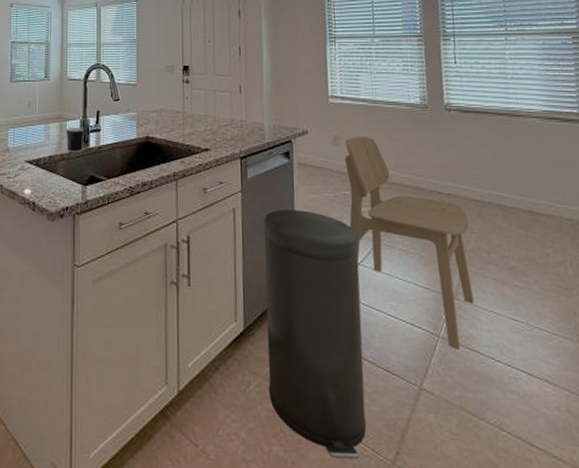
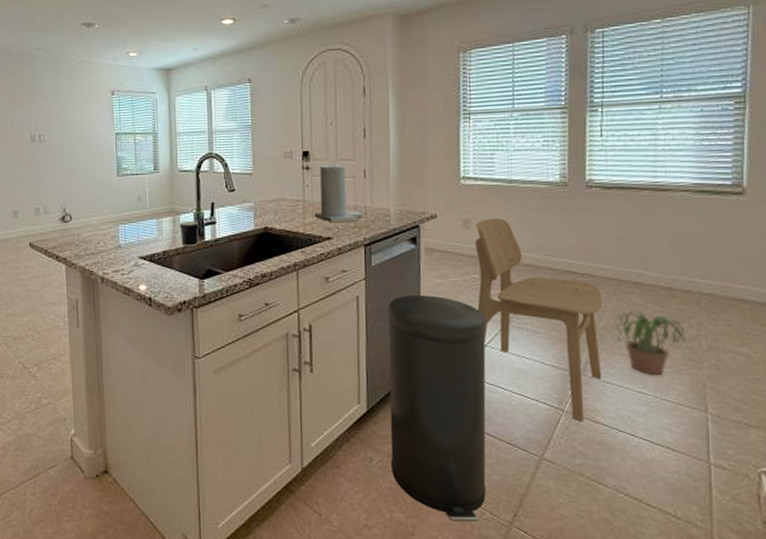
paper towel: none [193,79,239,134] -> present [314,164,363,222]
potted plant: none [480,232,560,303] -> present [613,310,693,376]

